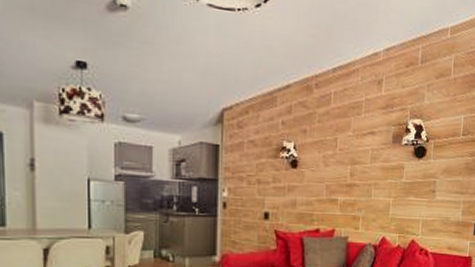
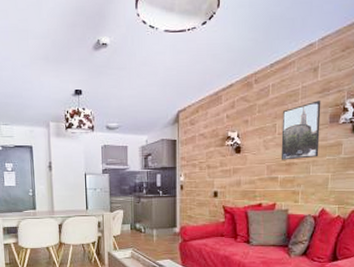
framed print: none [341,116,385,181] -> present [280,100,321,160]

